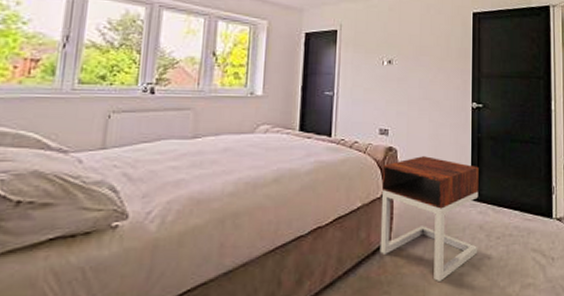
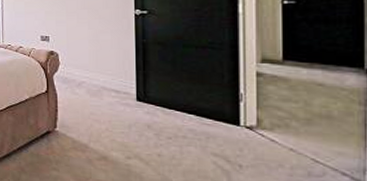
nightstand: present [379,156,479,283] -> none [46,60,146,169]

